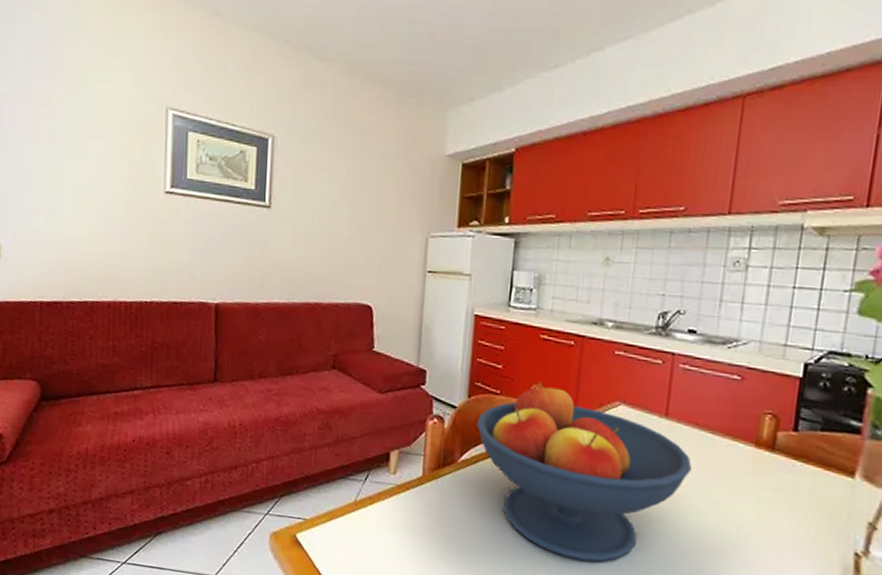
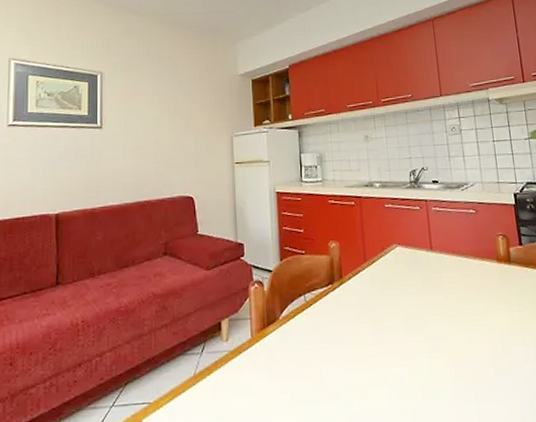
fruit bowl: present [476,381,693,562] -> none [290,238,459,388]

